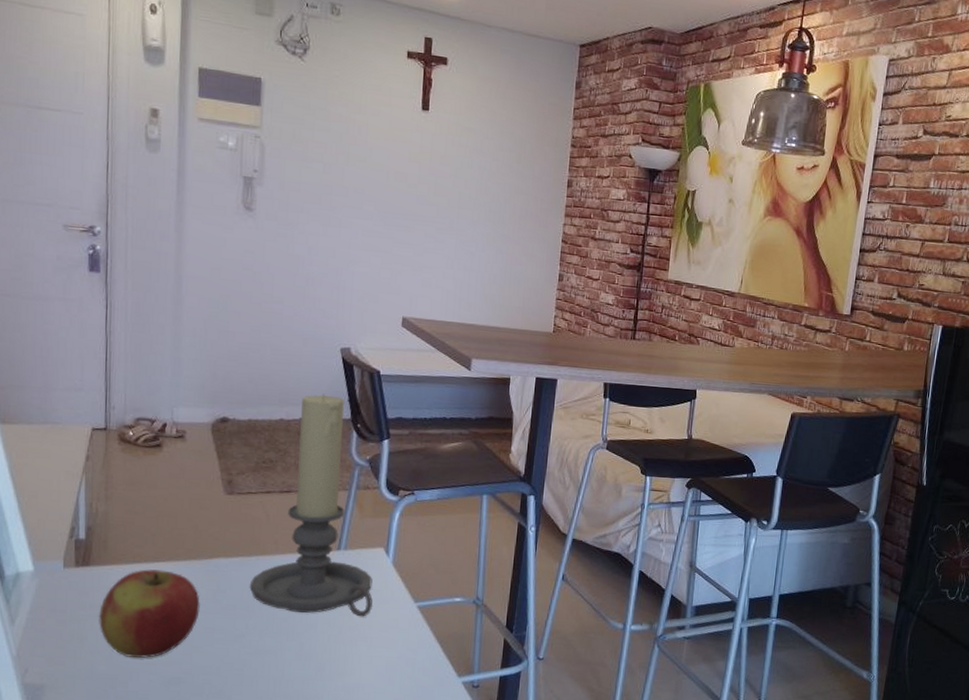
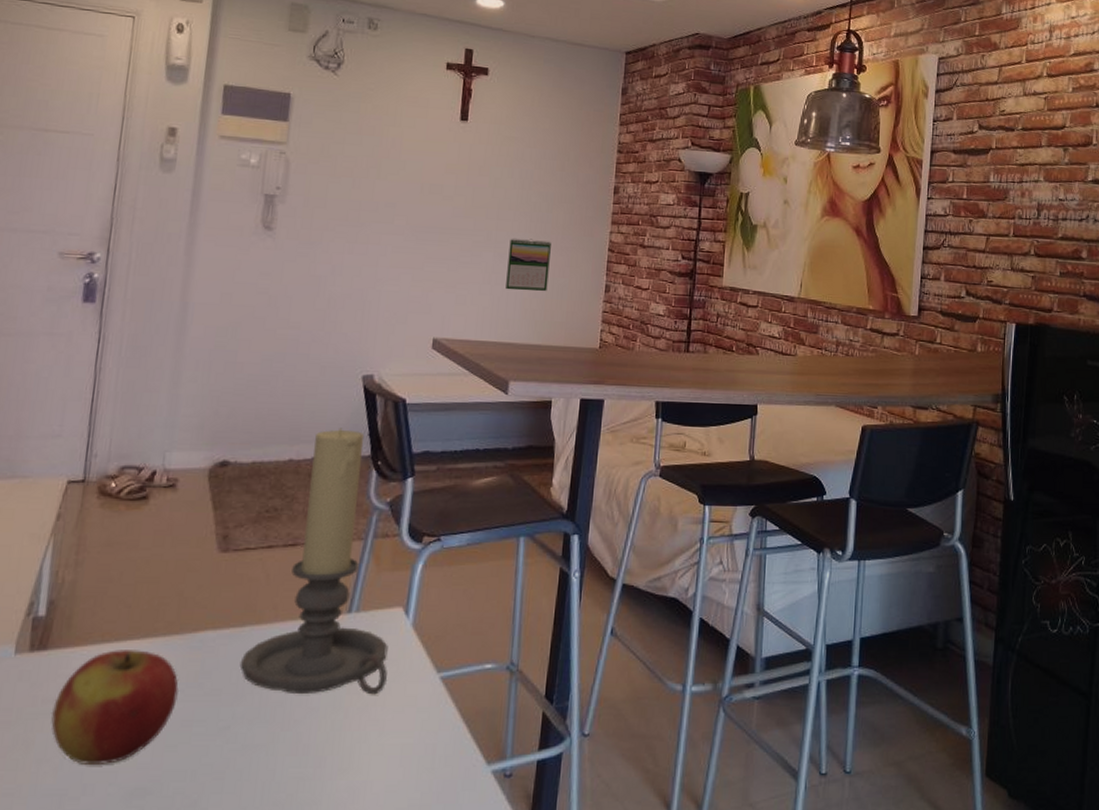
calendar: none [467,226,509,278] -> present [506,237,551,292]

